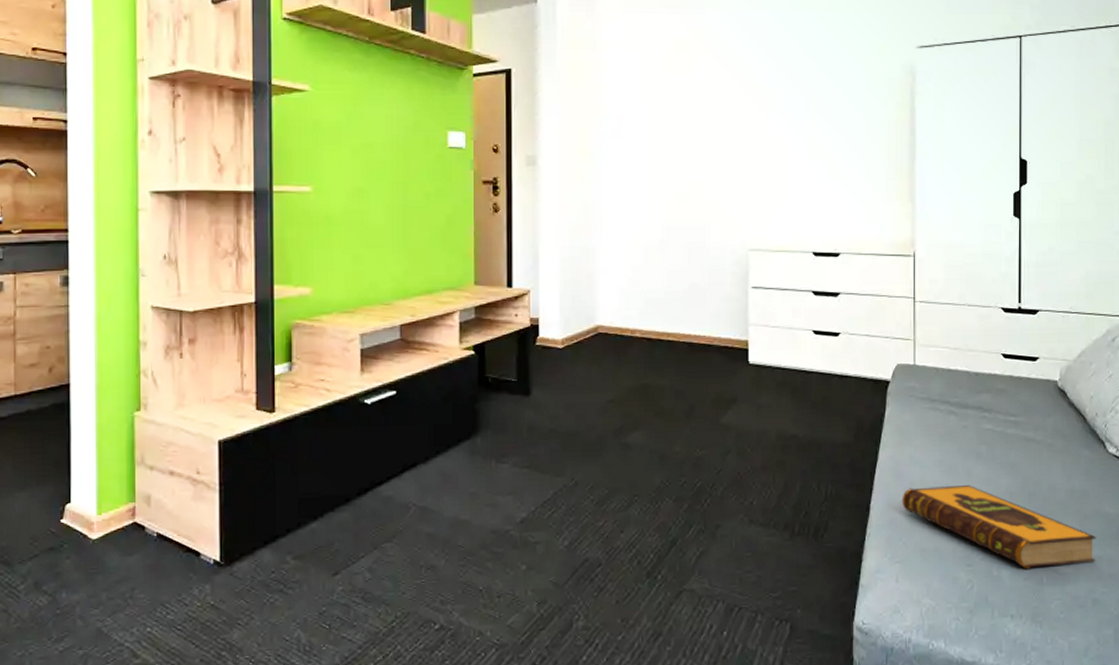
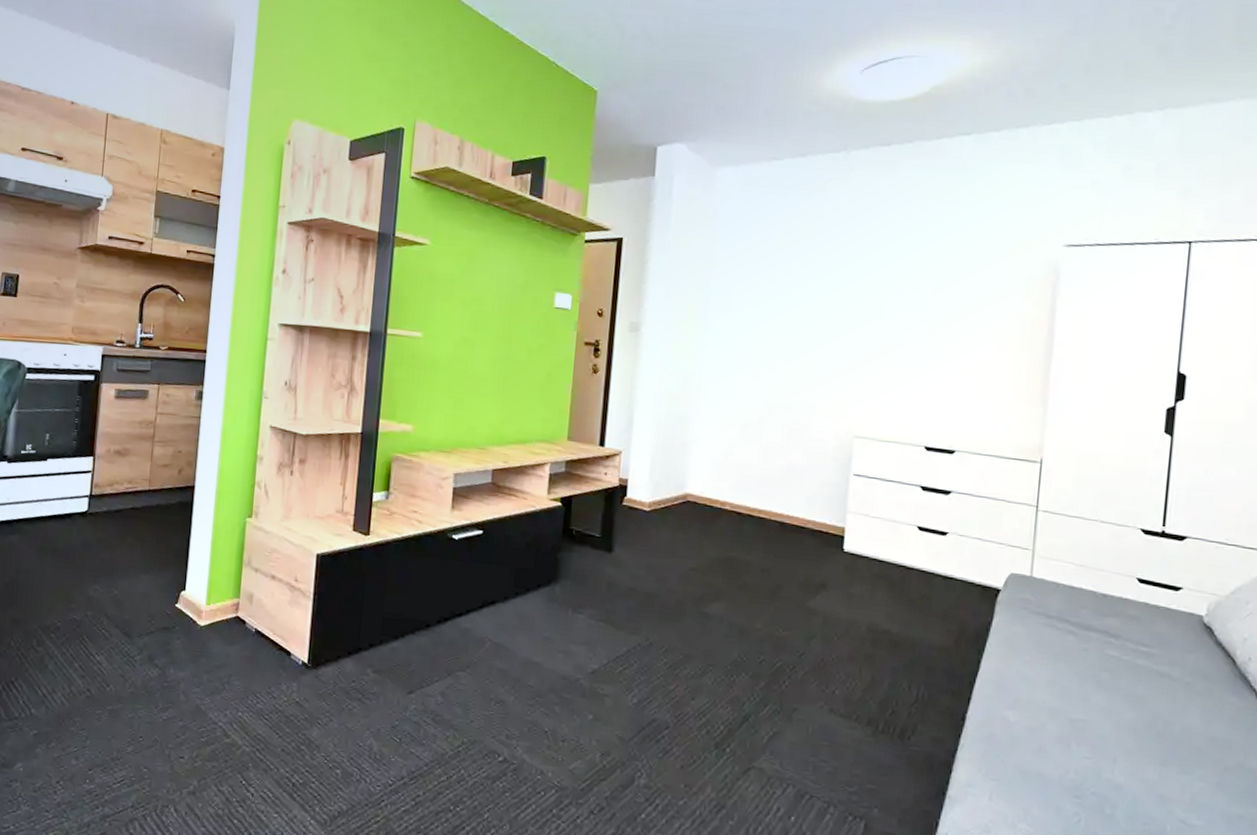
hardback book: present [902,485,1097,569] -> none [1003,704,1239,820]

